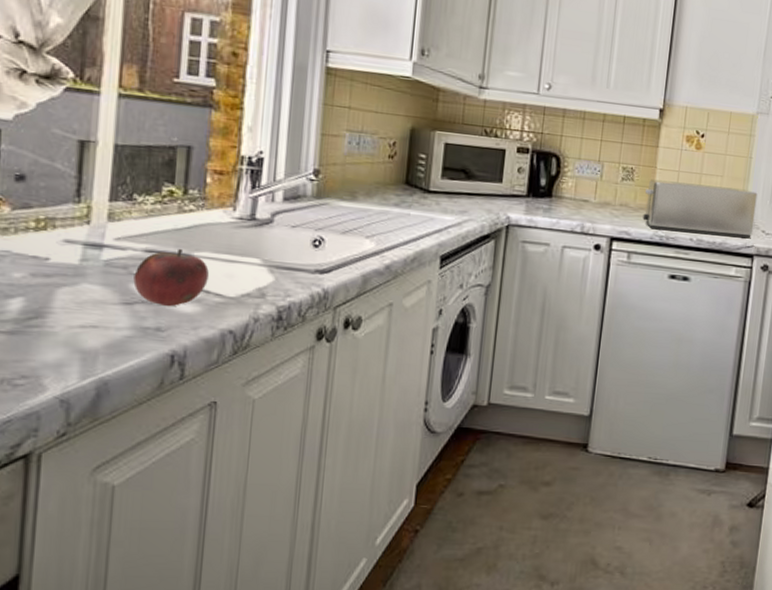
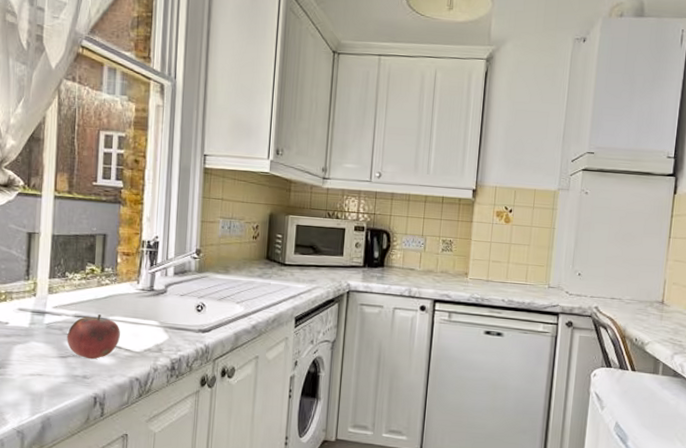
toaster: present [642,179,758,239] -> none [461,249,561,299]

